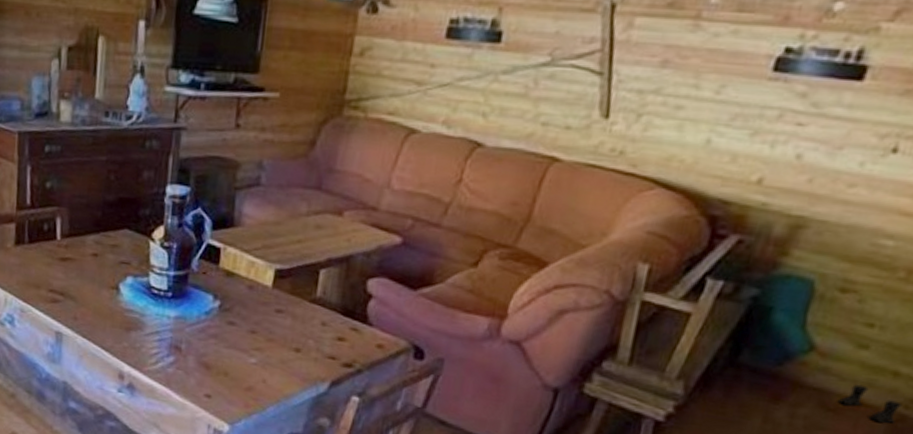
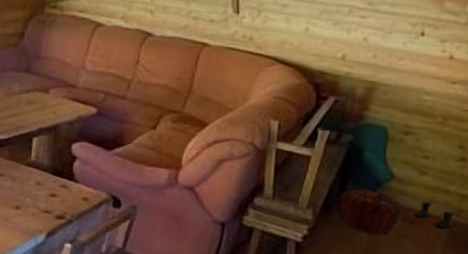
woven basket: none [727,360,824,423] -> present [340,189,404,235]

